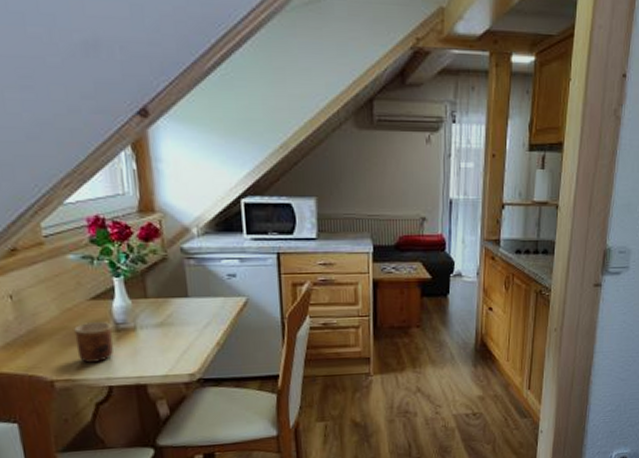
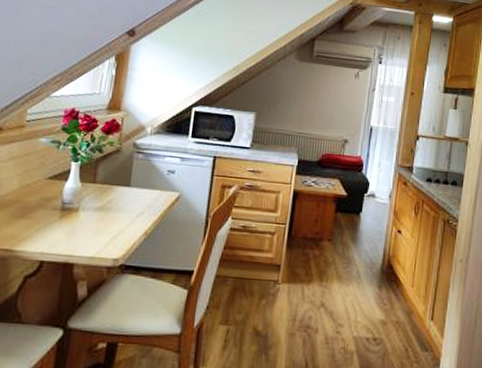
cup: present [74,322,114,363] -> none [23,199,59,237]

